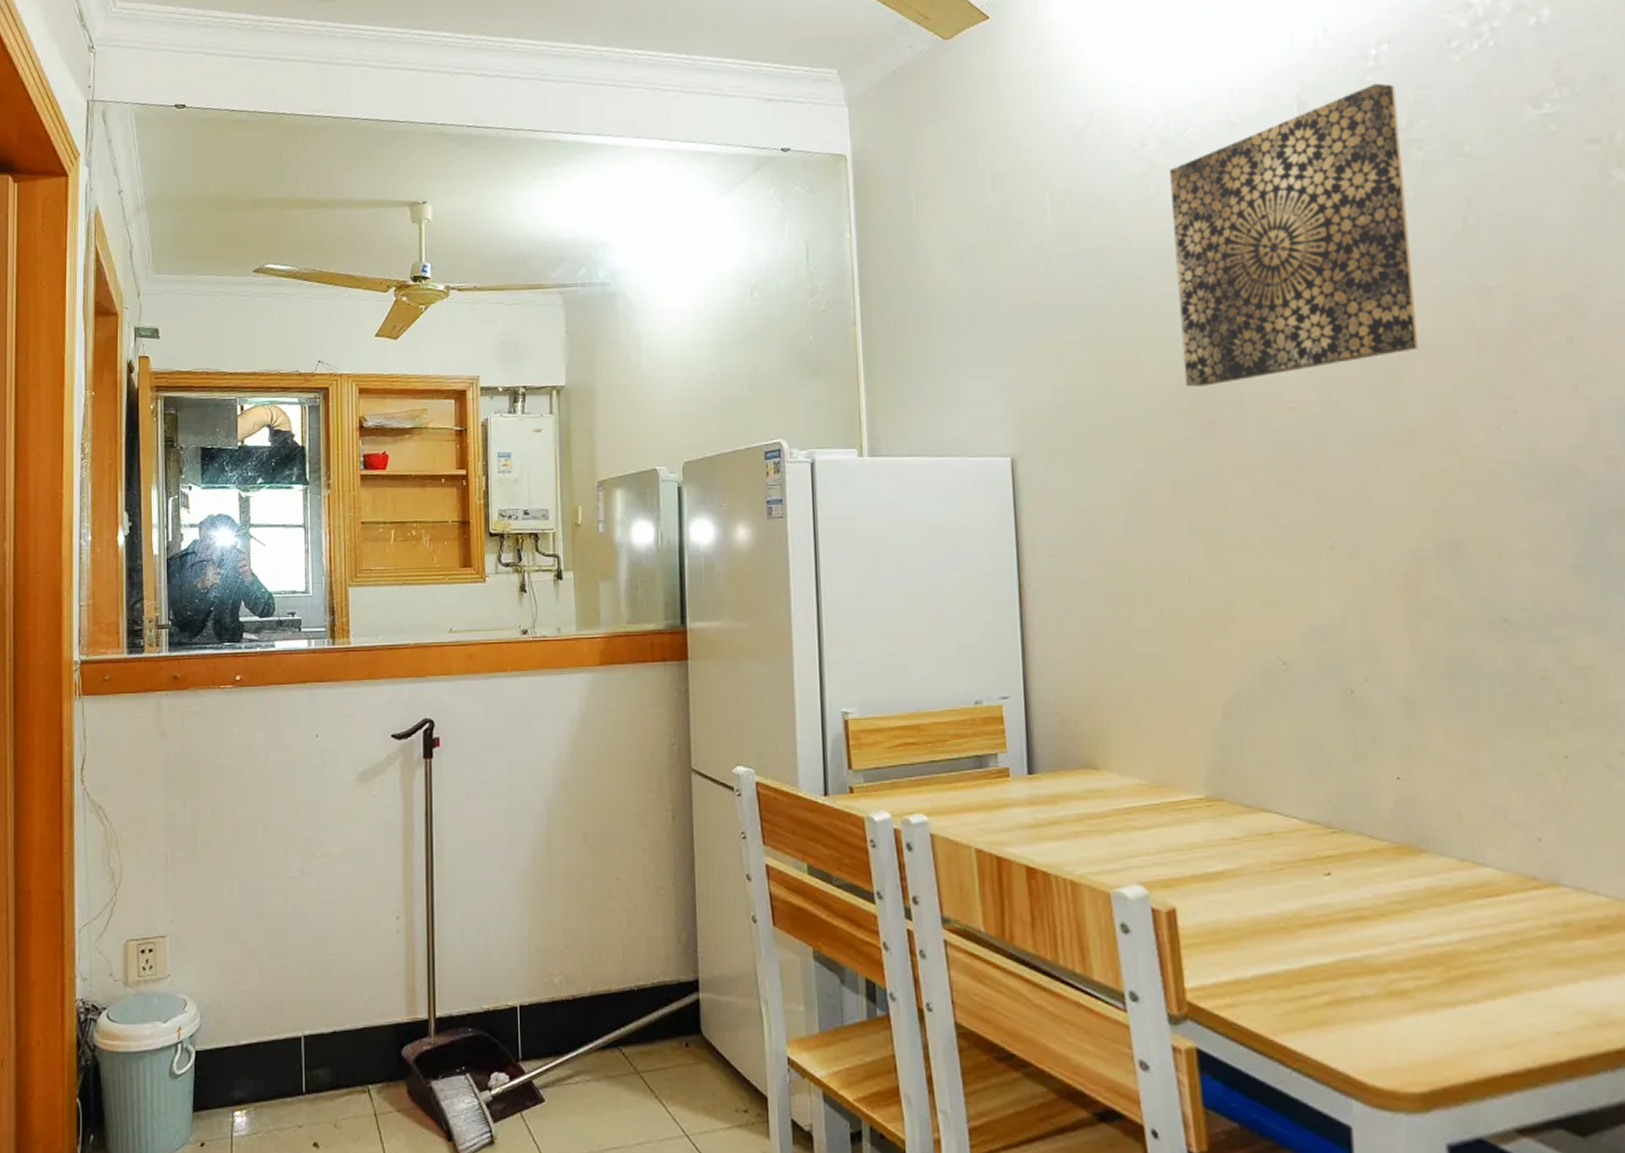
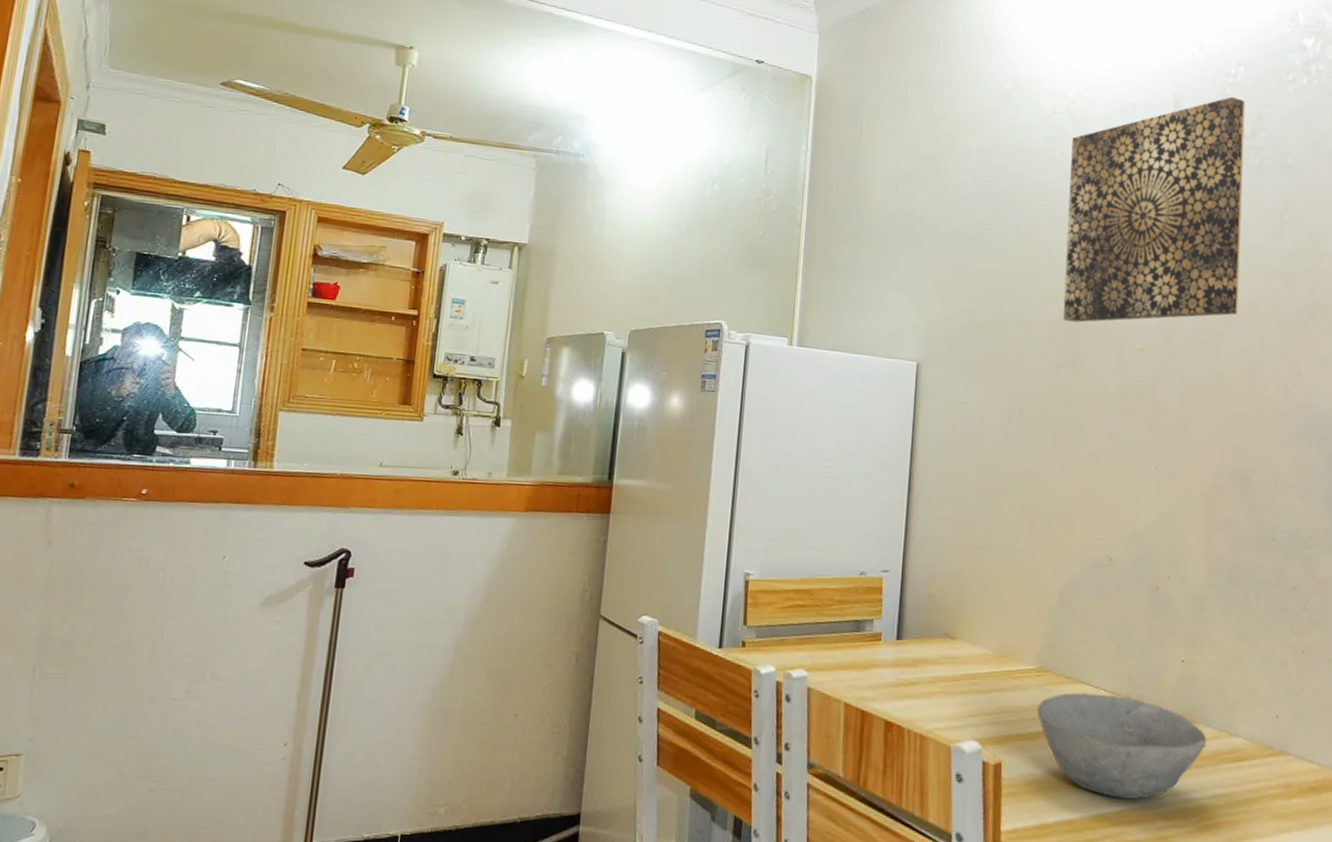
bowl: none [1212,823,1445,948] -> present [1037,693,1207,800]

